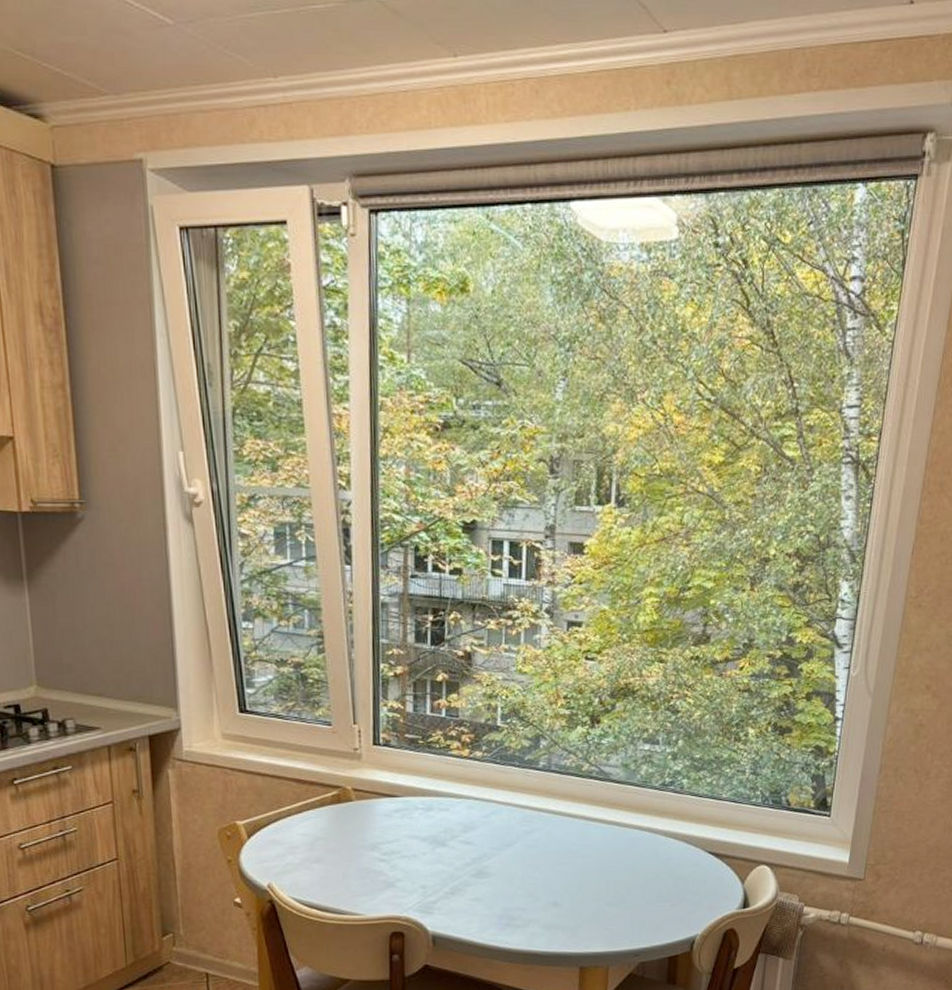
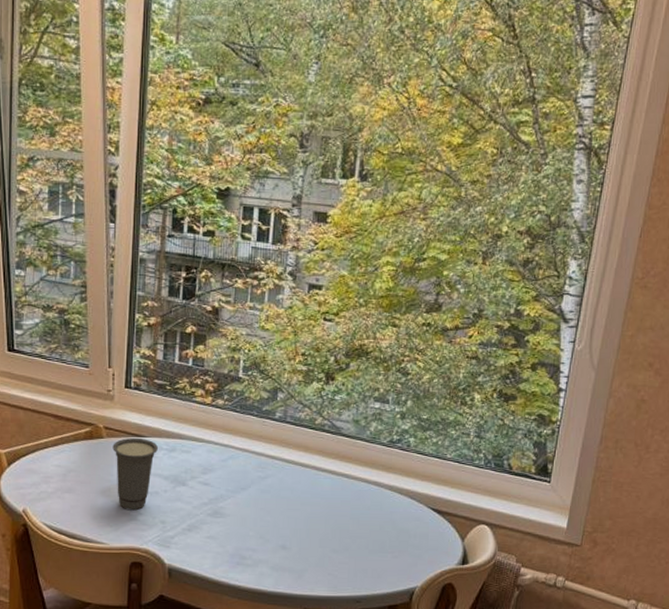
cup: none [363,798,414,877] -> present [112,437,159,511]

